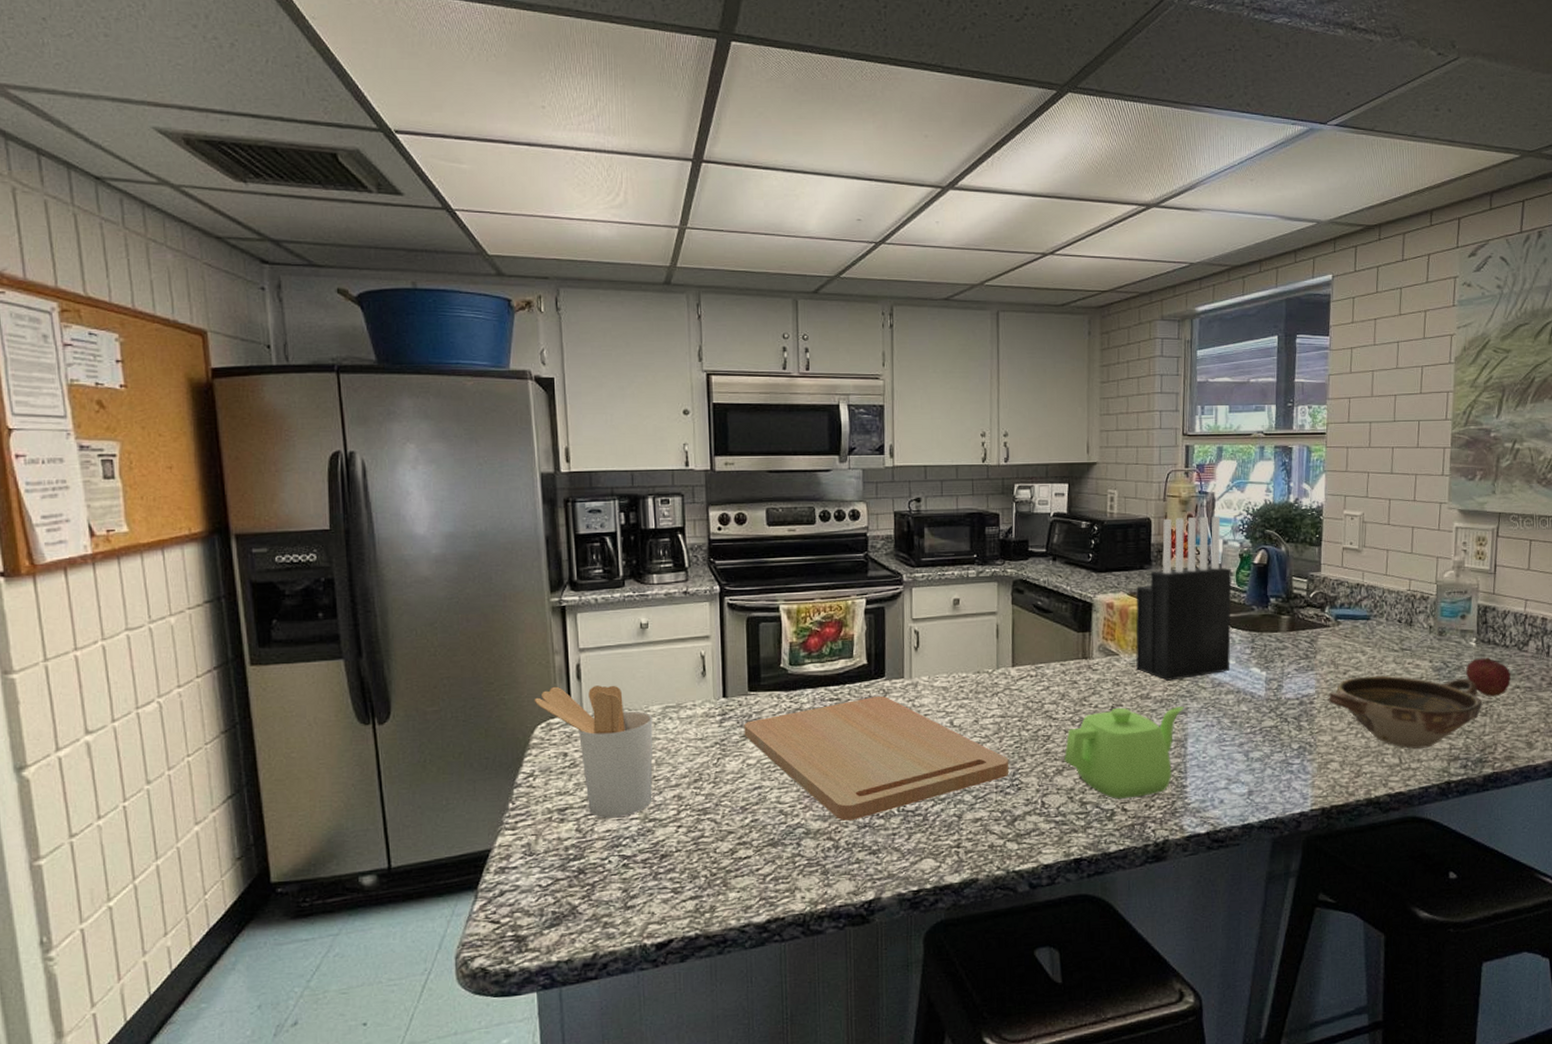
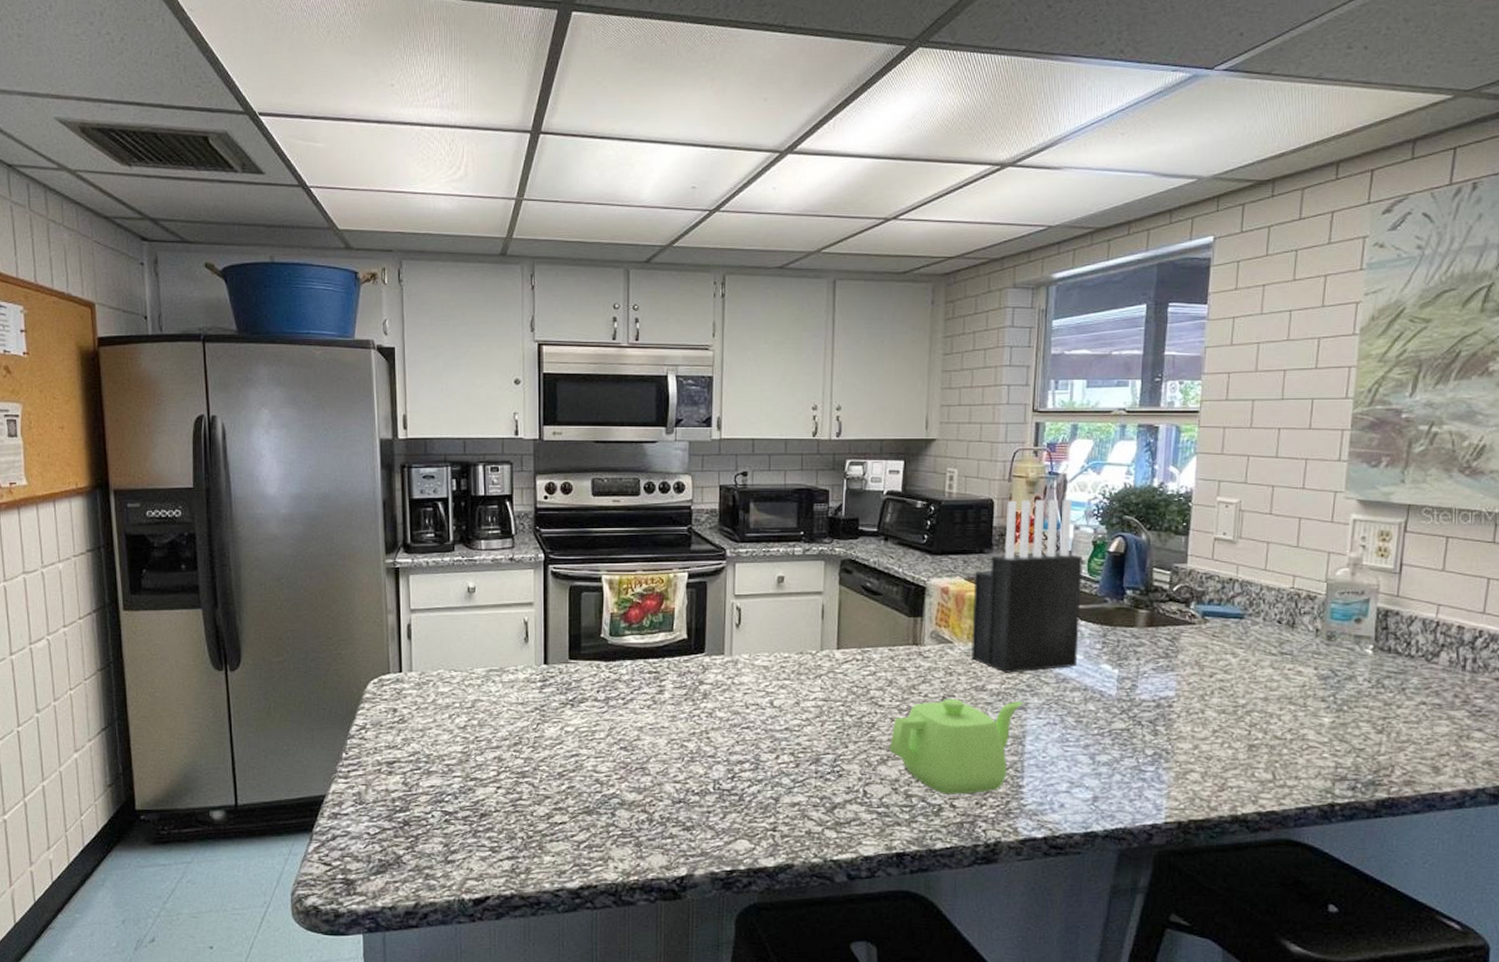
utensil holder: present [534,685,653,818] -> none [368,644,477,774]
cutting board: present [744,696,1009,821] -> none [563,672,830,795]
bowl: present [1328,675,1483,749] -> none [1190,681,1379,764]
fruit: present [1465,658,1511,697] -> none [1358,668,1416,712]

